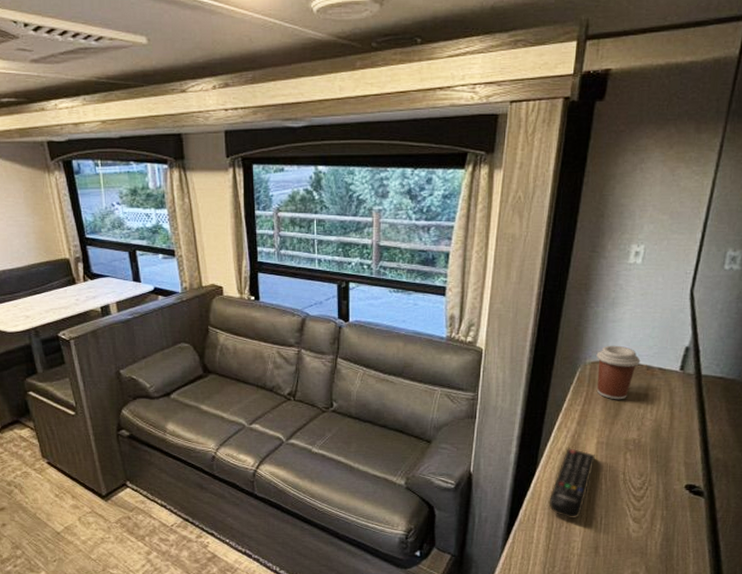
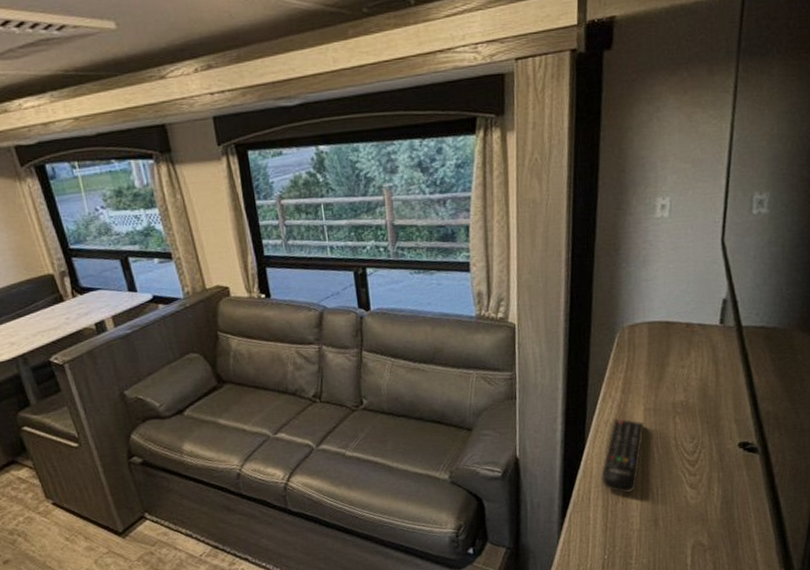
coffee cup: present [596,345,641,400] -> none [633,304,679,363]

